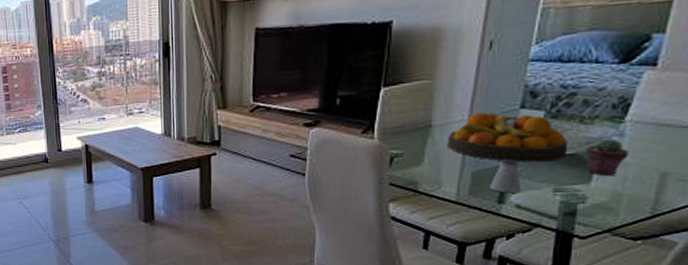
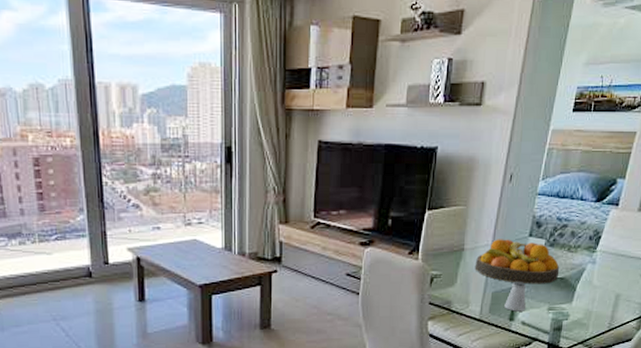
potted succulent: present [586,138,629,175] -> none [570,265,598,296]

